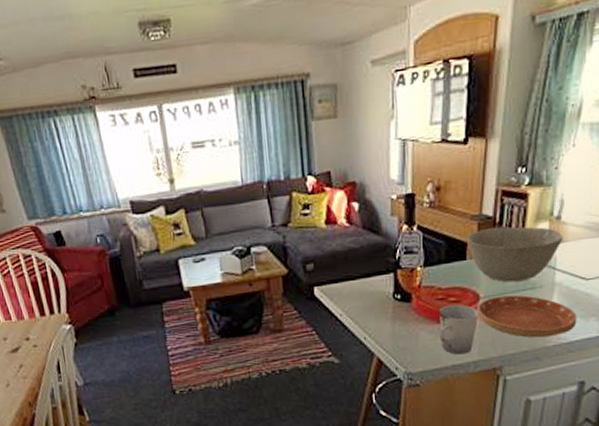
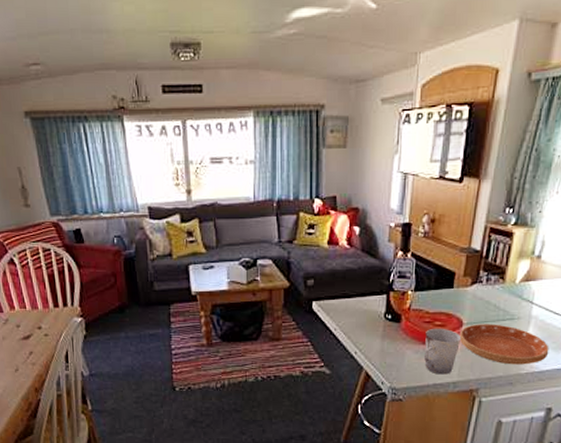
bowl: present [466,226,563,283] -> none [454,261,542,312]

